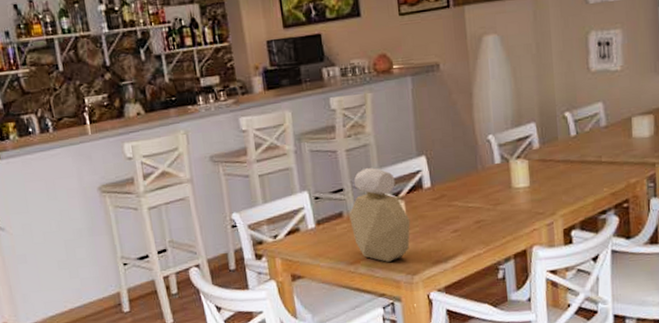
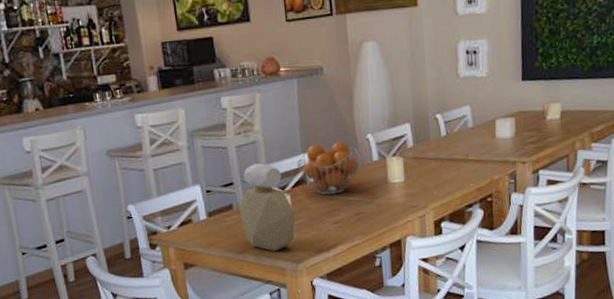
fruit basket: none [410,143,482,202] -> present [296,141,362,195]

